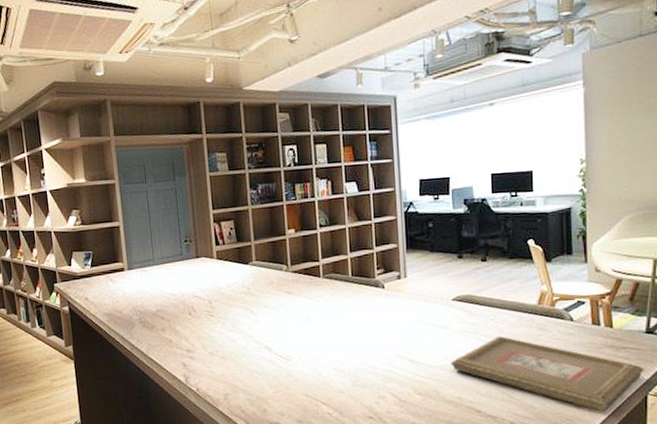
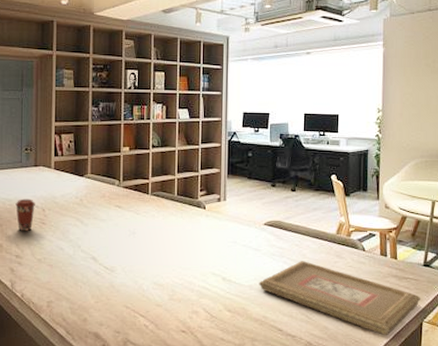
coffee cup: none [181,291,201,325] -> present [15,199,35,231]

